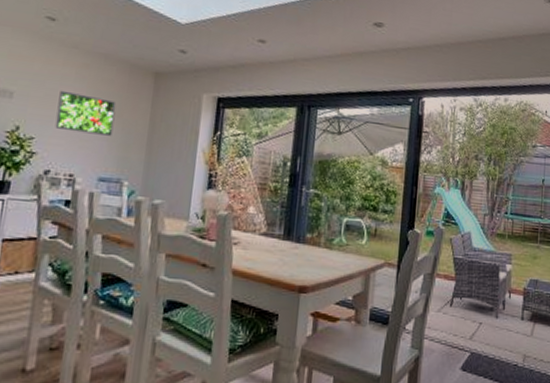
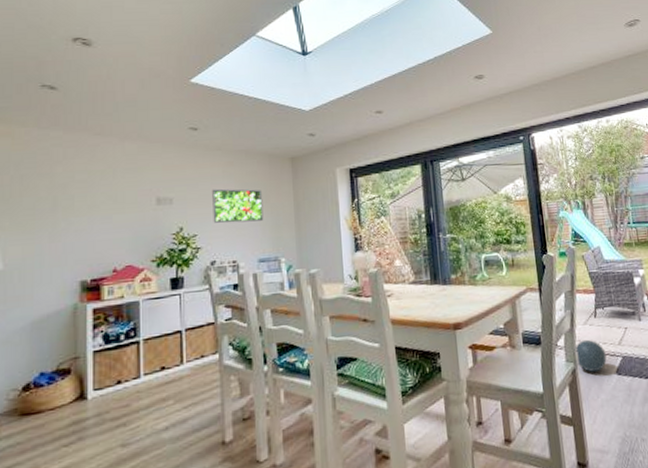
ball: none [421,327,455,364] -> present [574,339,607,373]

